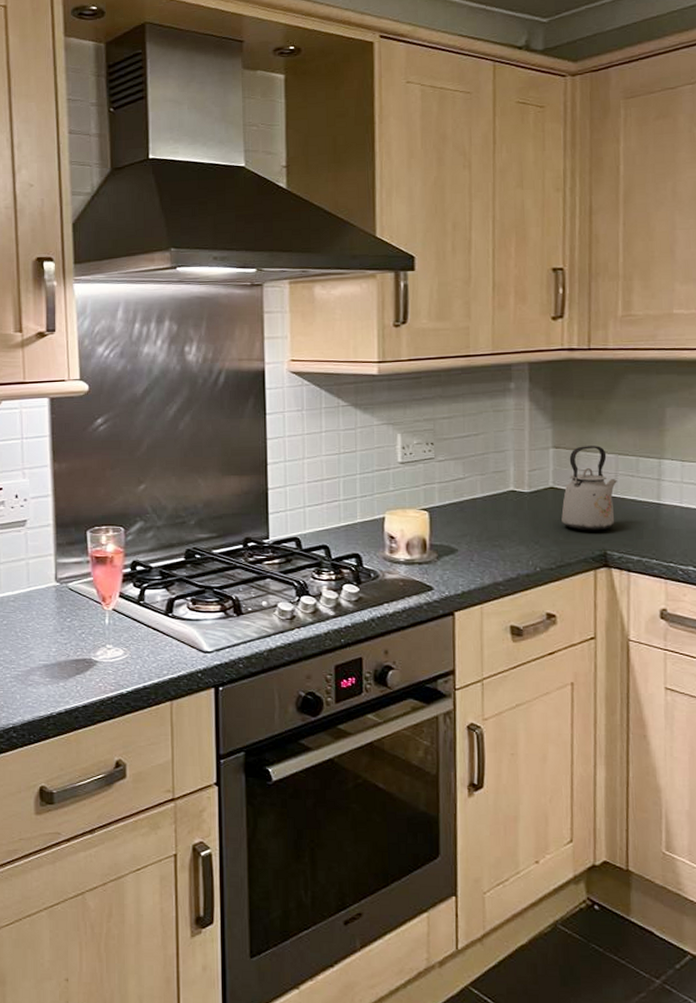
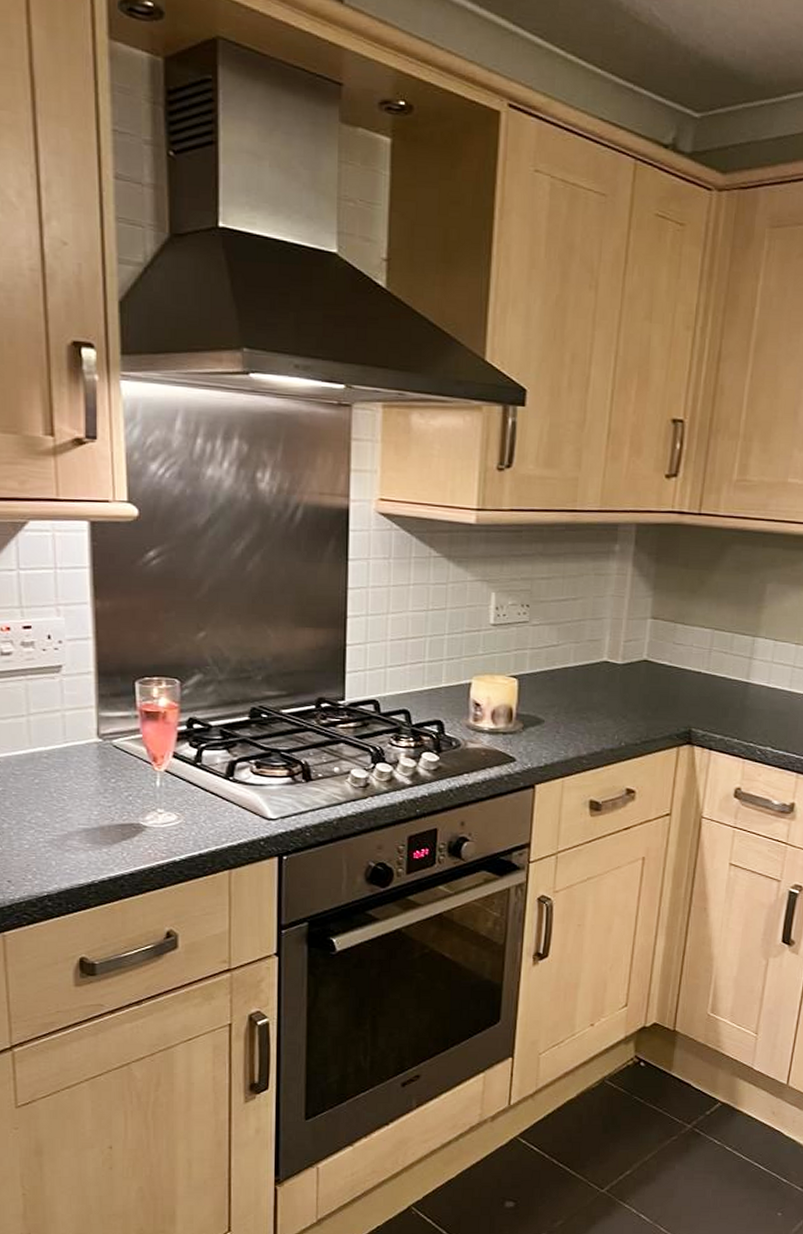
kettle: present [561,446,617,531] -> none [651,618,710,708]

